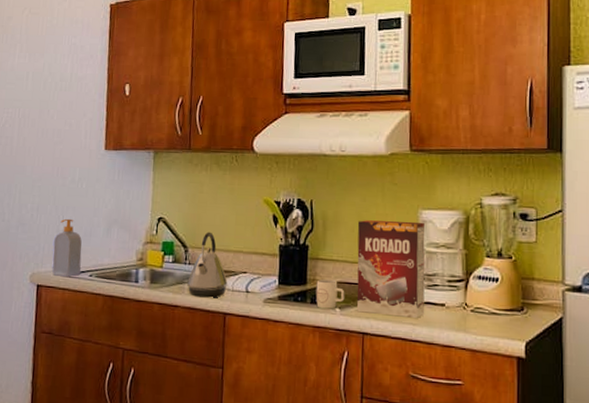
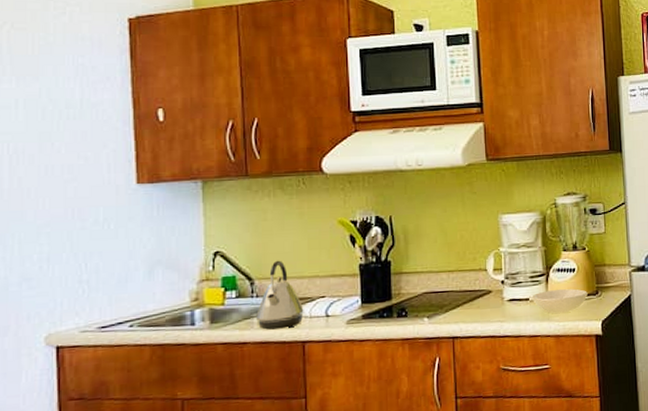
soap bottle: present [52,218,82,278] -> none [76,265,116,333]
mug: present [315,279,345,310] -> none [402,290,432,322]
cereal box: present [356,220,425,319] -> none [440,226,510,319]
soup bowl: none [448,298,511,327] -> present [532,288,588,314]

